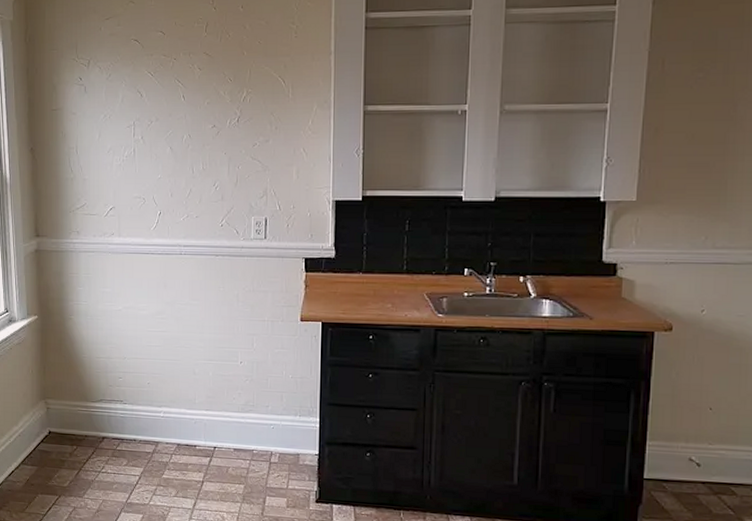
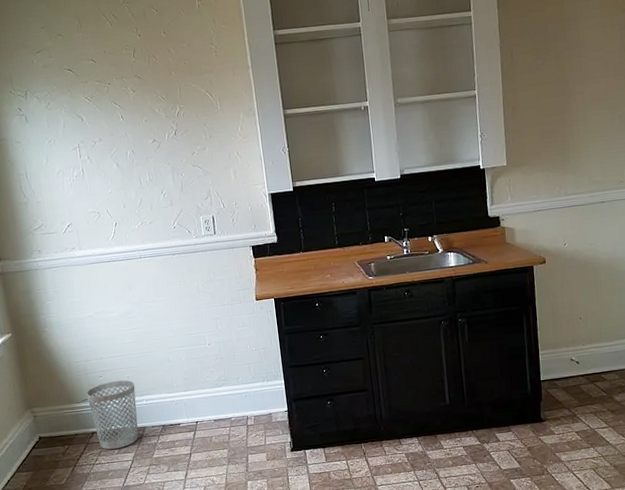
wastebasket: none [103,385,155,460] -> present [86,380,139,450]

